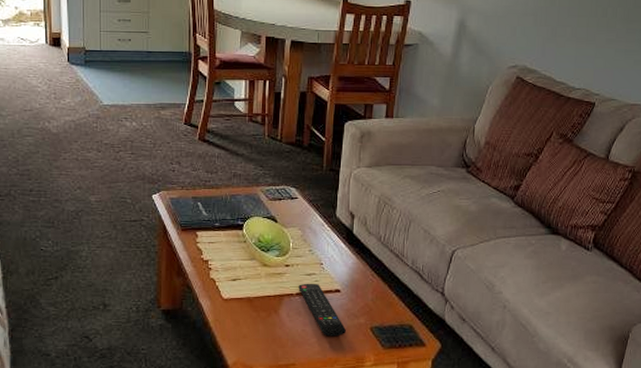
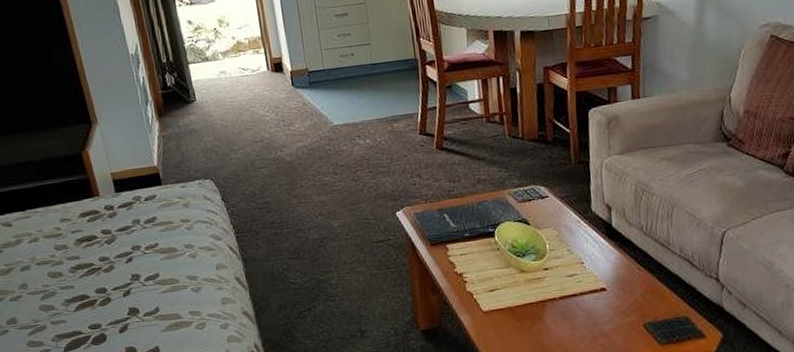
remote control: present [298,283,346,337] -> none [560,284,617,339]

